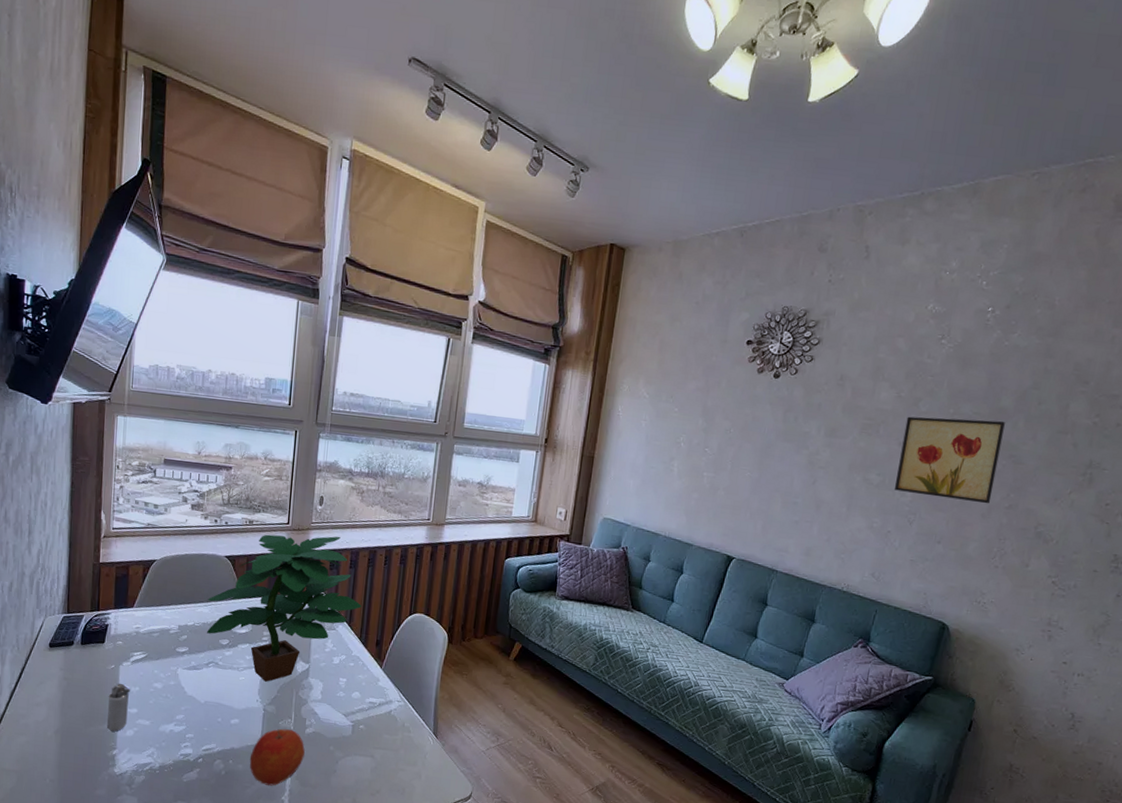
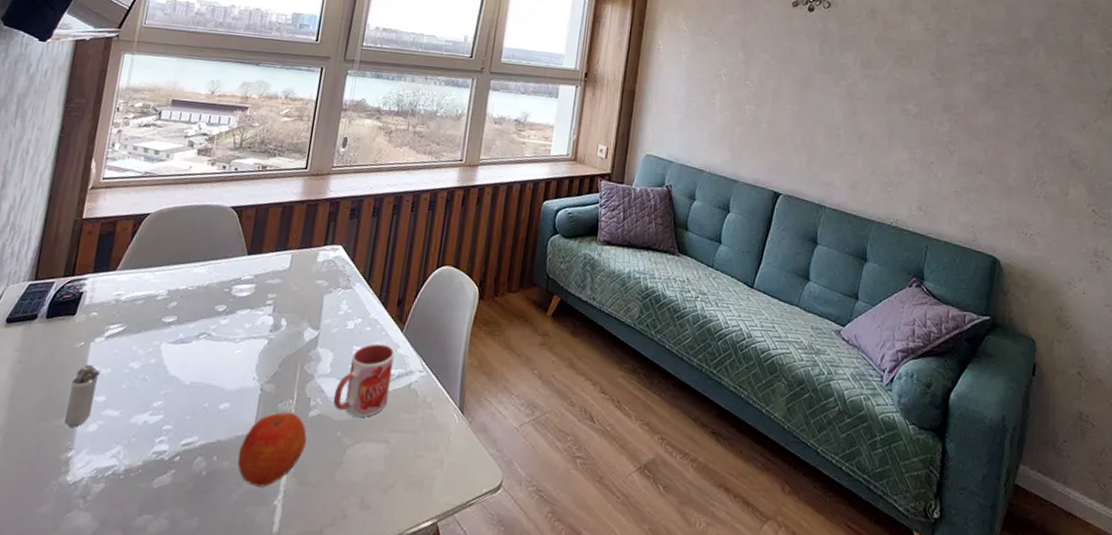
potted plant: present [207,534,362,682] -> none [201,181,384,355]
mug: none [326,677,376,736] -> present [334,344,395,417]
wall art: present [894,416,1005,504] -> none [931,47,1027,133]

